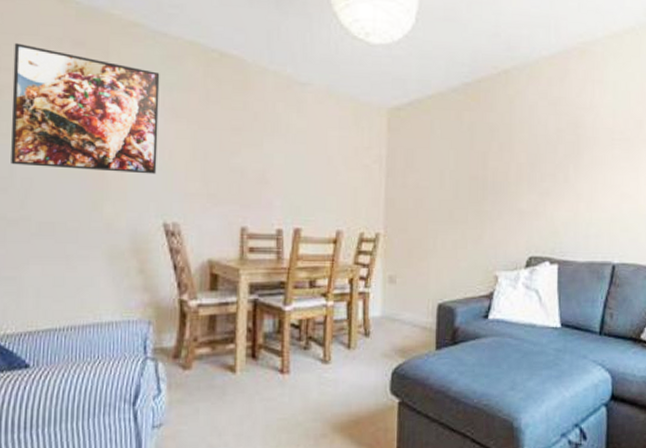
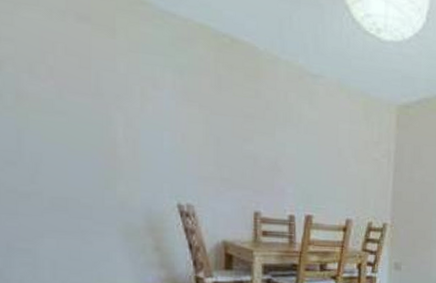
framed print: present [11,43,160,174] -> none [13,12,170,157]

